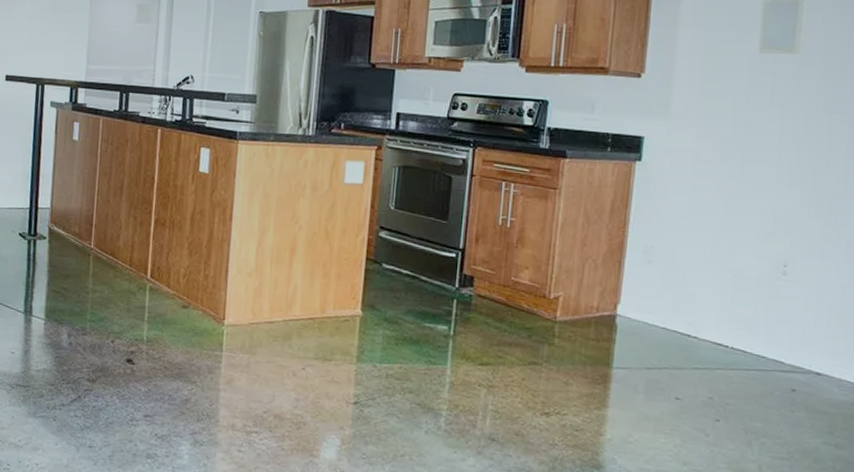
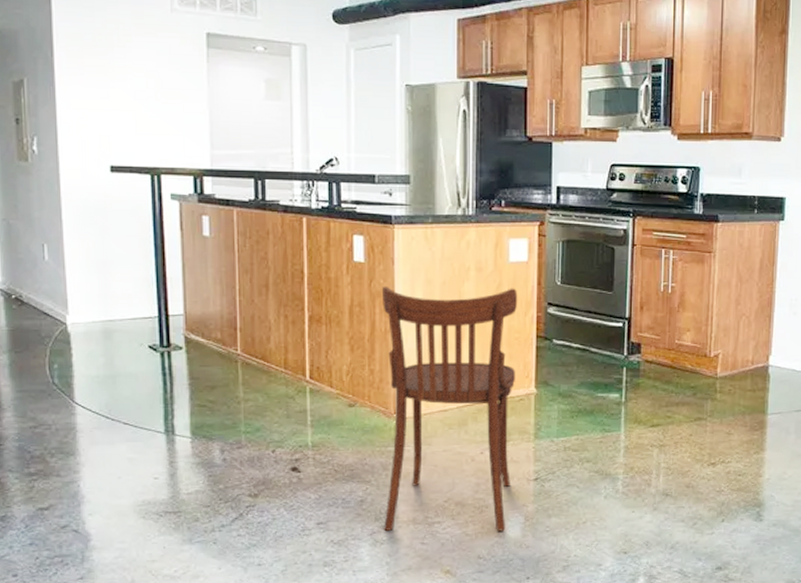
dining chair: none [204,198,351,451] -> present [382,287,518,531]

